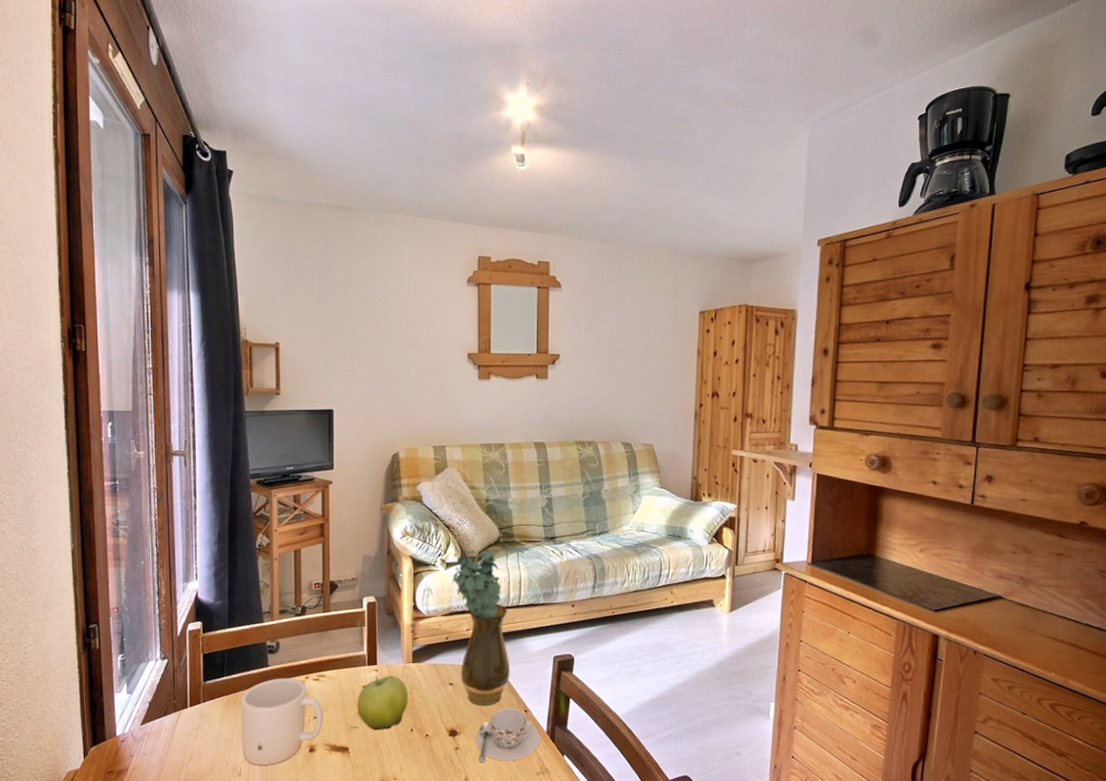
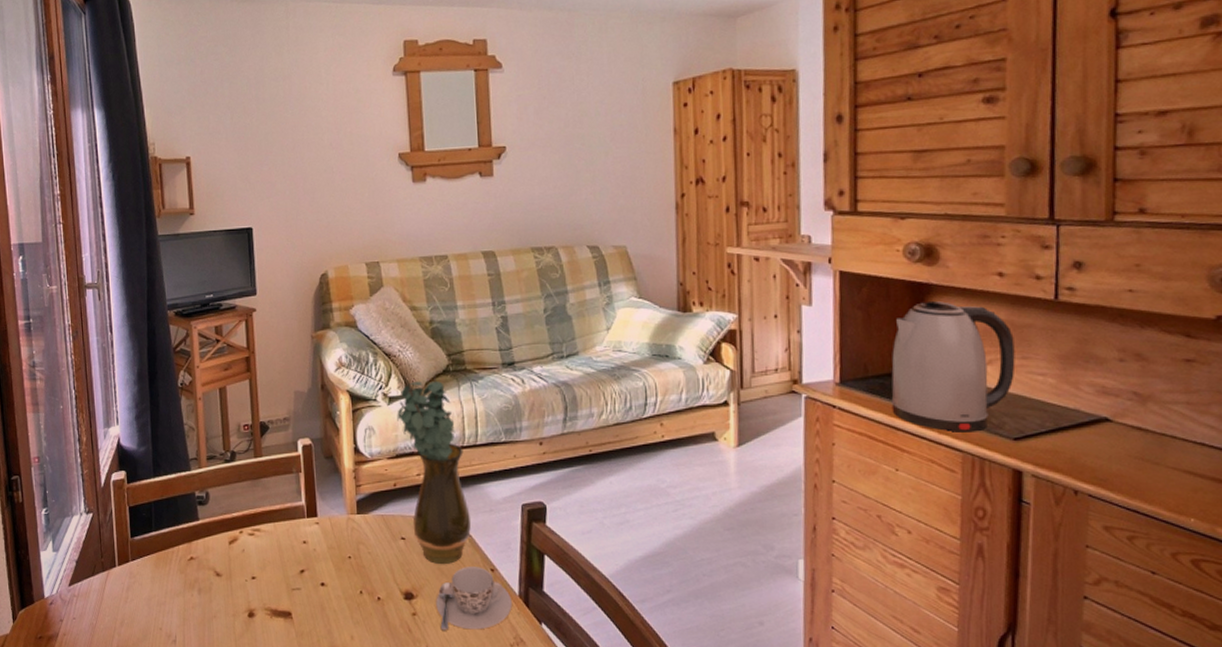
mug: present [241,678,323,766] -> none [171,533,262,632]
fruit: present [357,675,409,731] -> none [298,529,355,593]
kettle: none [848,500,940,605] -> present [891,300,1016,432]

